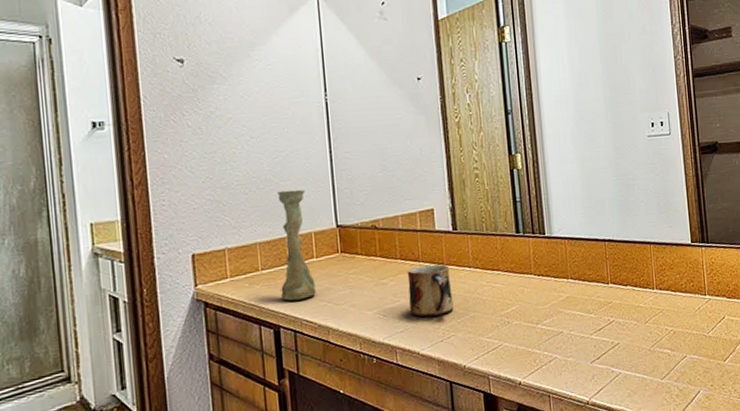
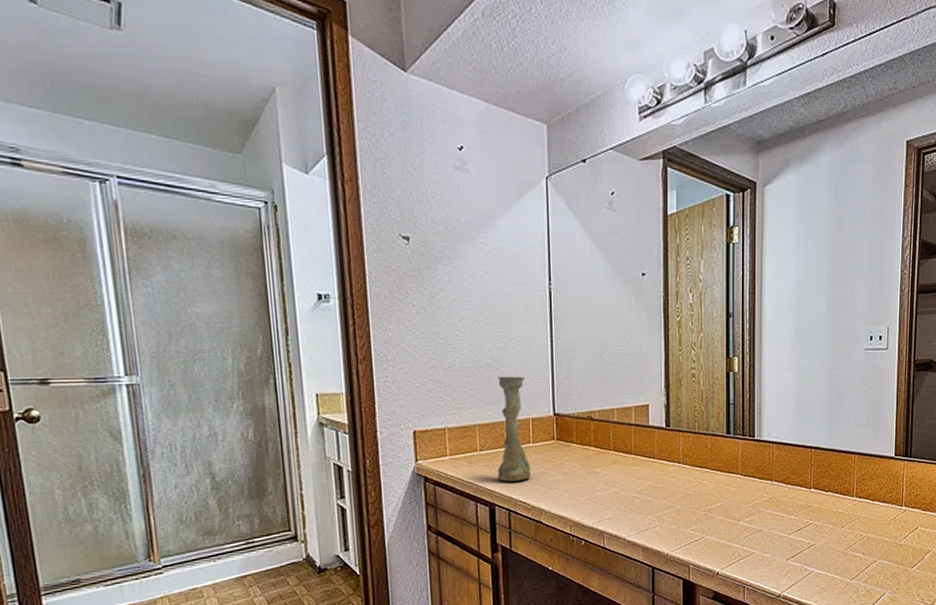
mug: present [407,264,454,317] -> none [619,457,661,507]

